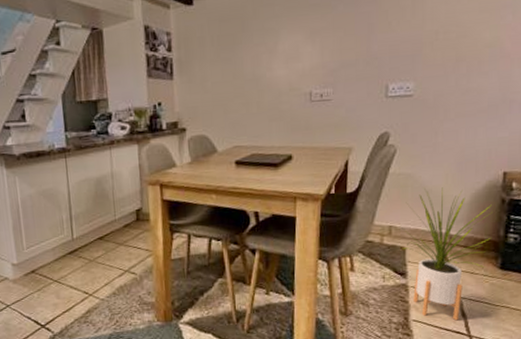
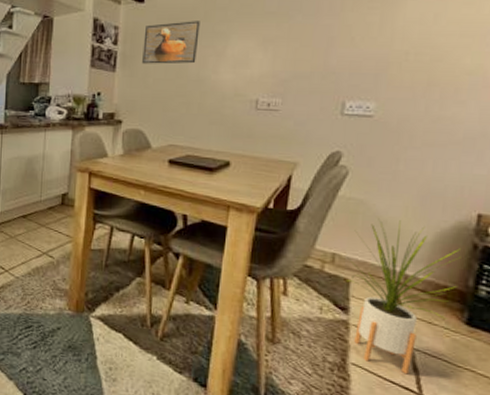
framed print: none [197,19,251,68] -> present [142,21,200,64]

